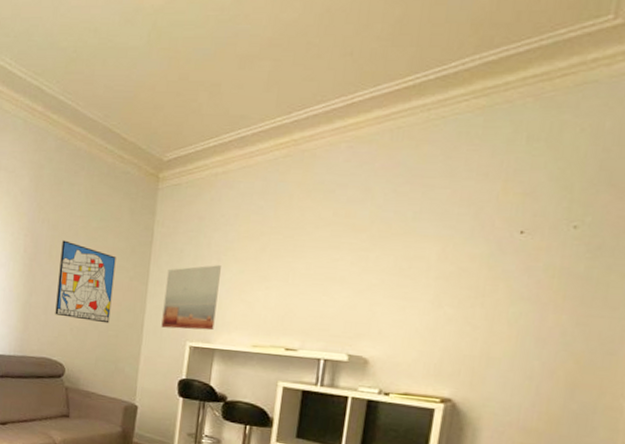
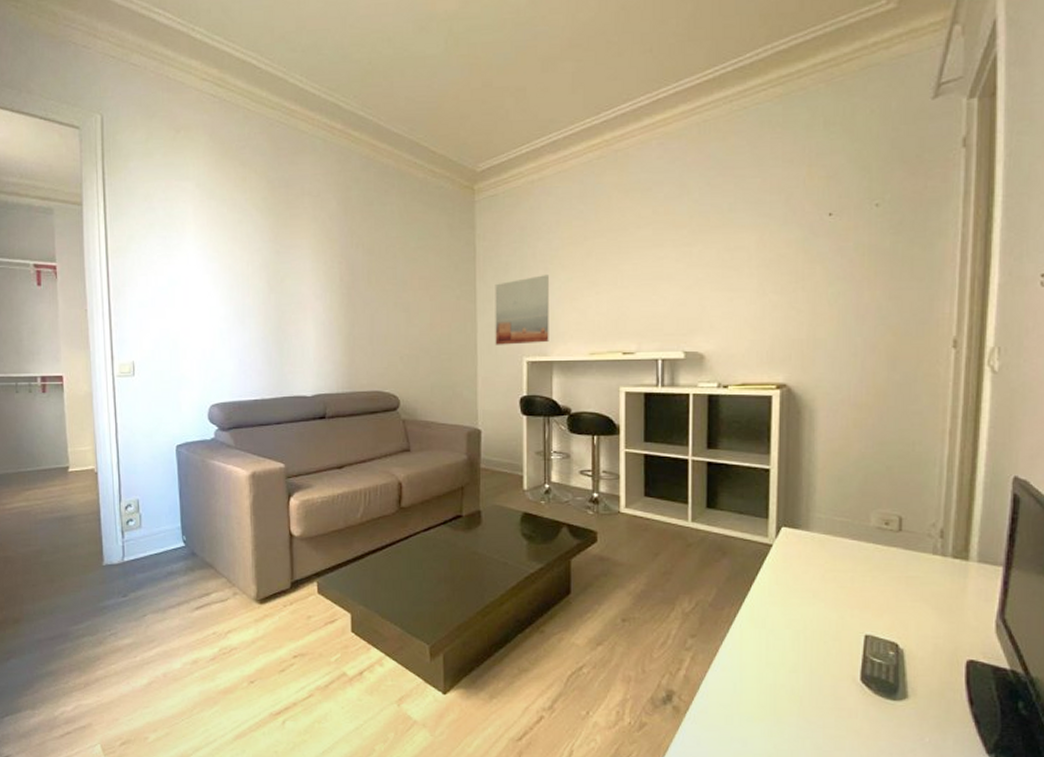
wall art: present [55,240,116,324] -> none [380,264,441,348]

